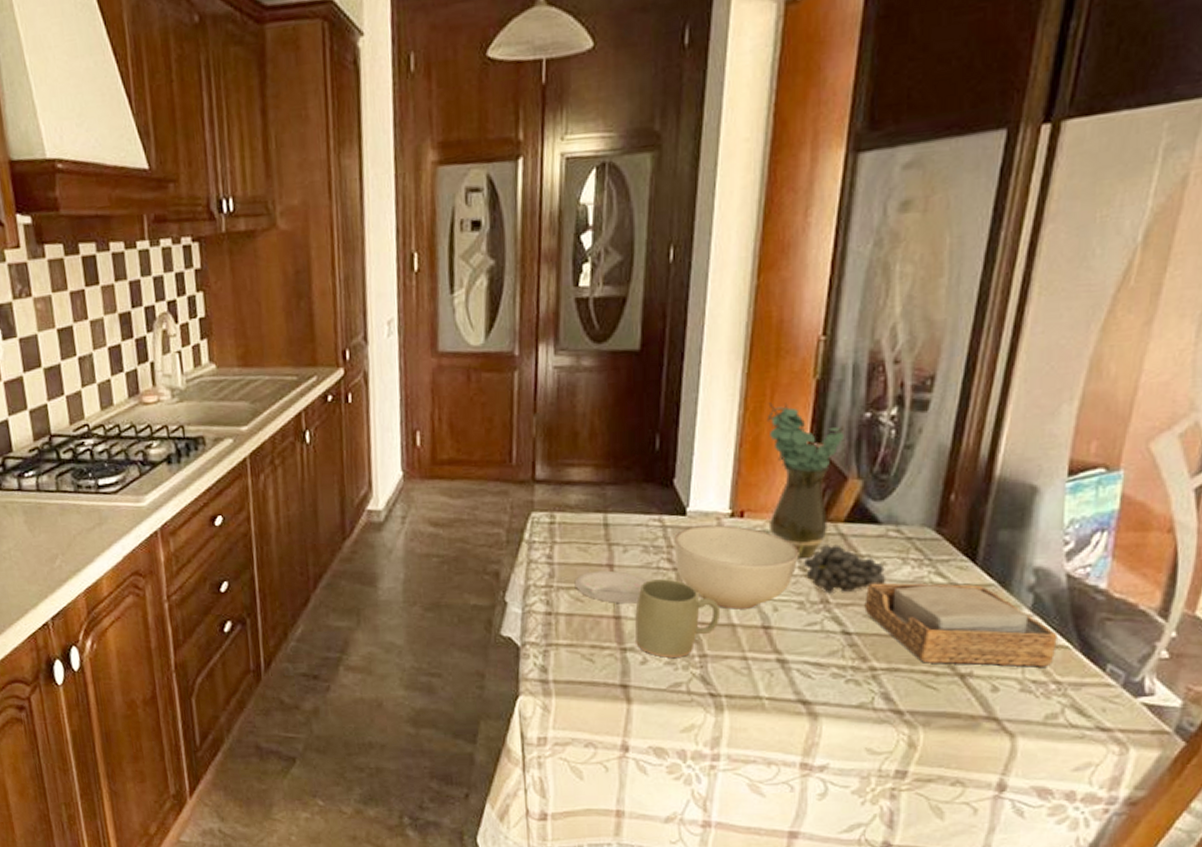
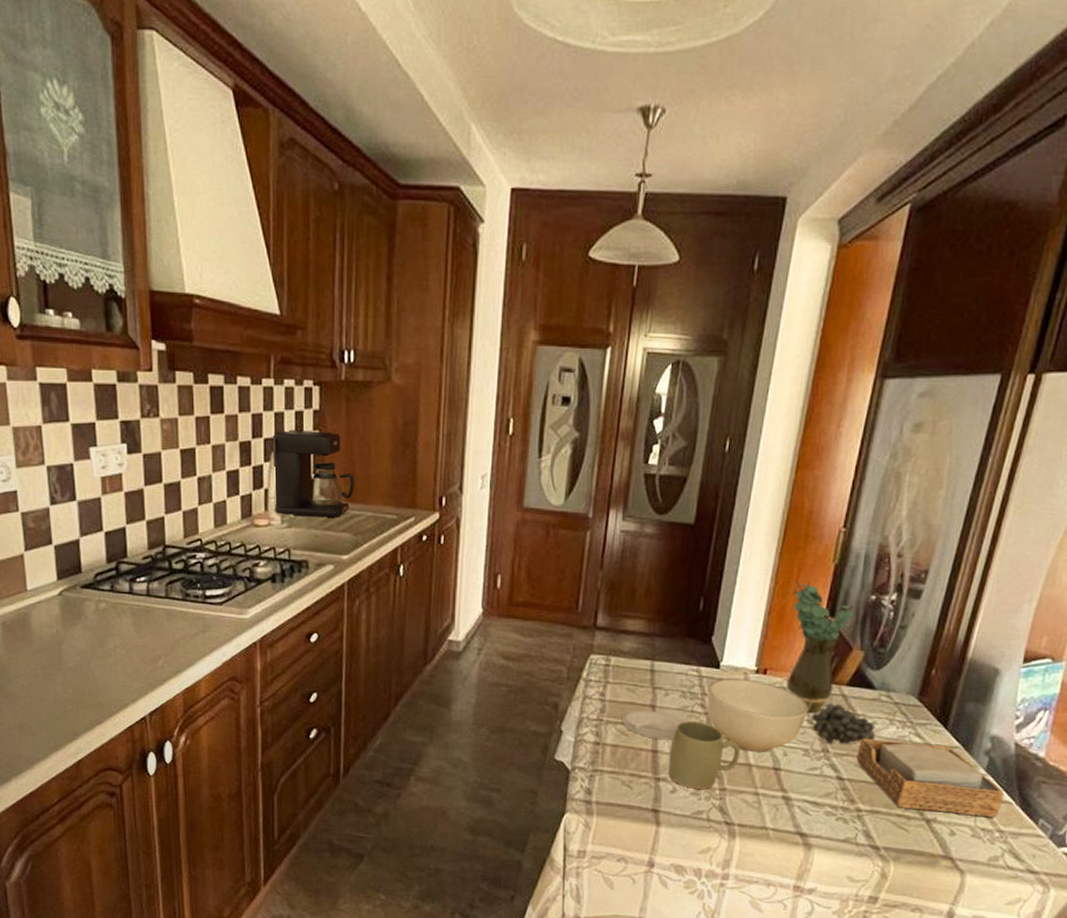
coffee maker: none [154,291,247,389] -> present [273,429,354,518]

